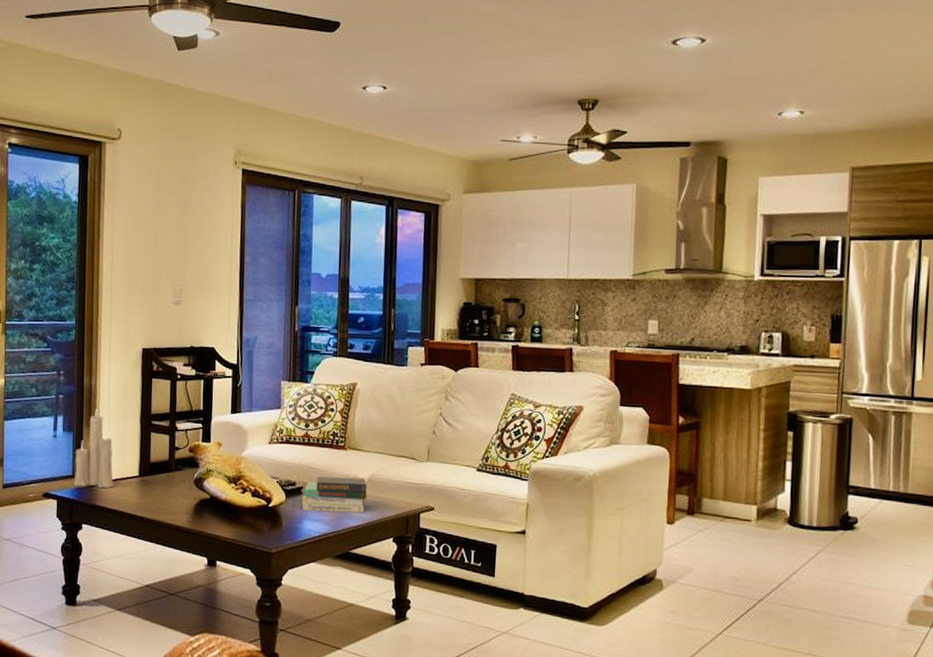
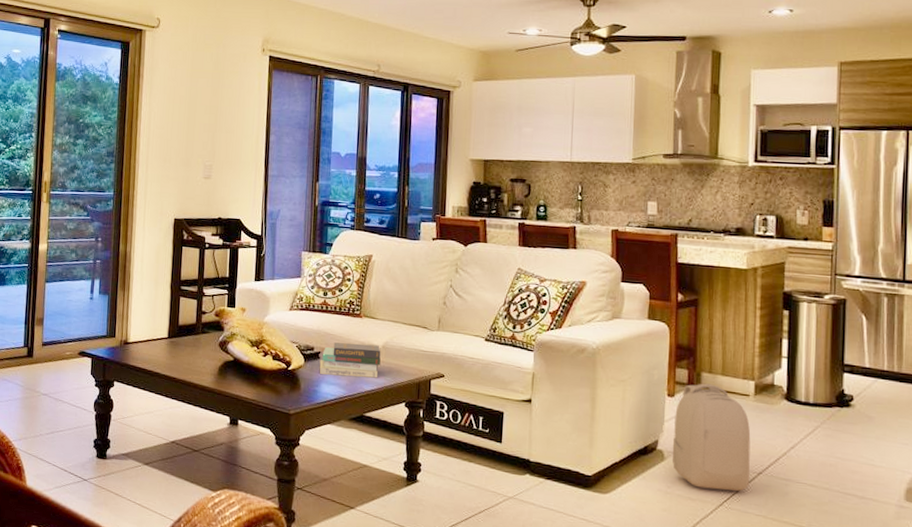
candle: present [73,409,114,489] -> none [107,274,145,349]
backpack: none [670,509,752,619] -> present [671,383,751,491]

